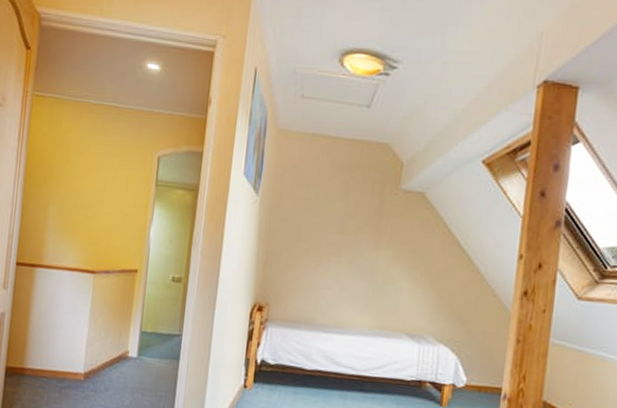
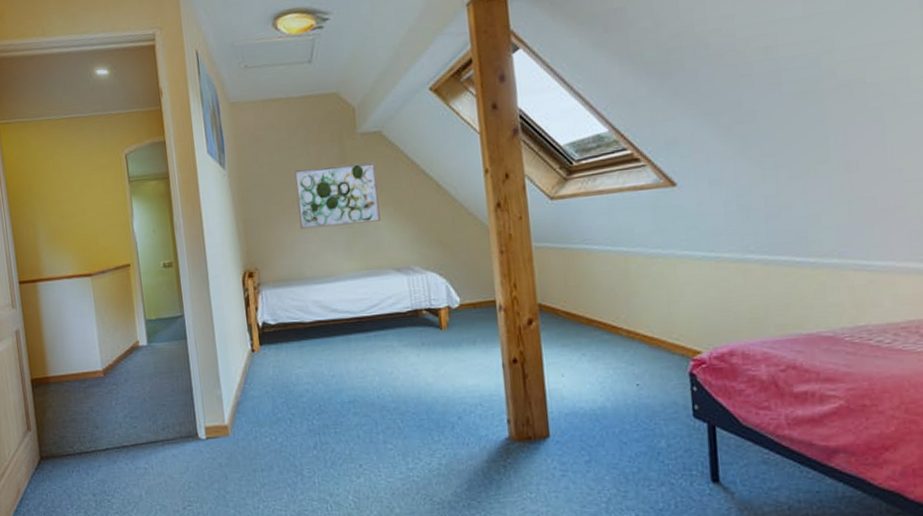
wall art: none [321,211,412,283] -> present [294,162,381,230]

